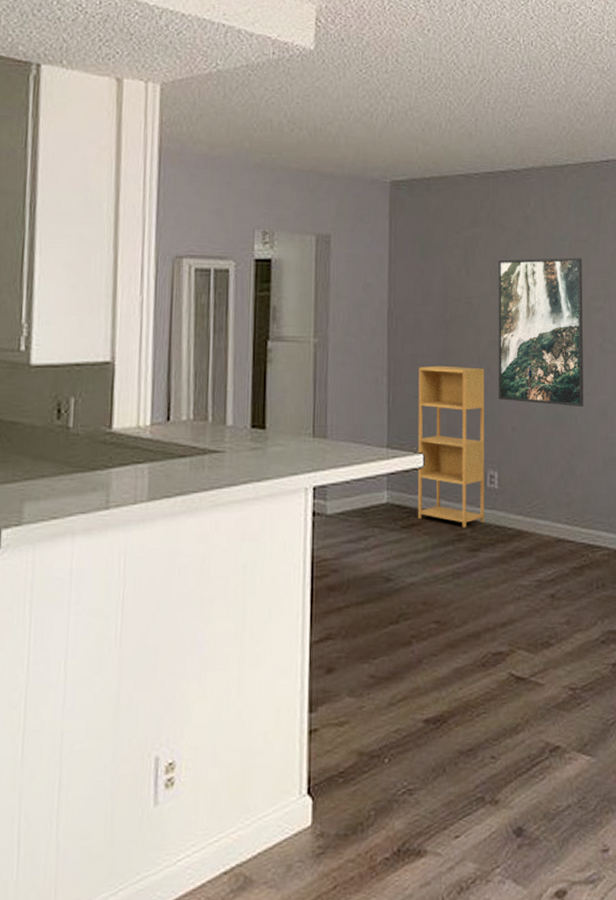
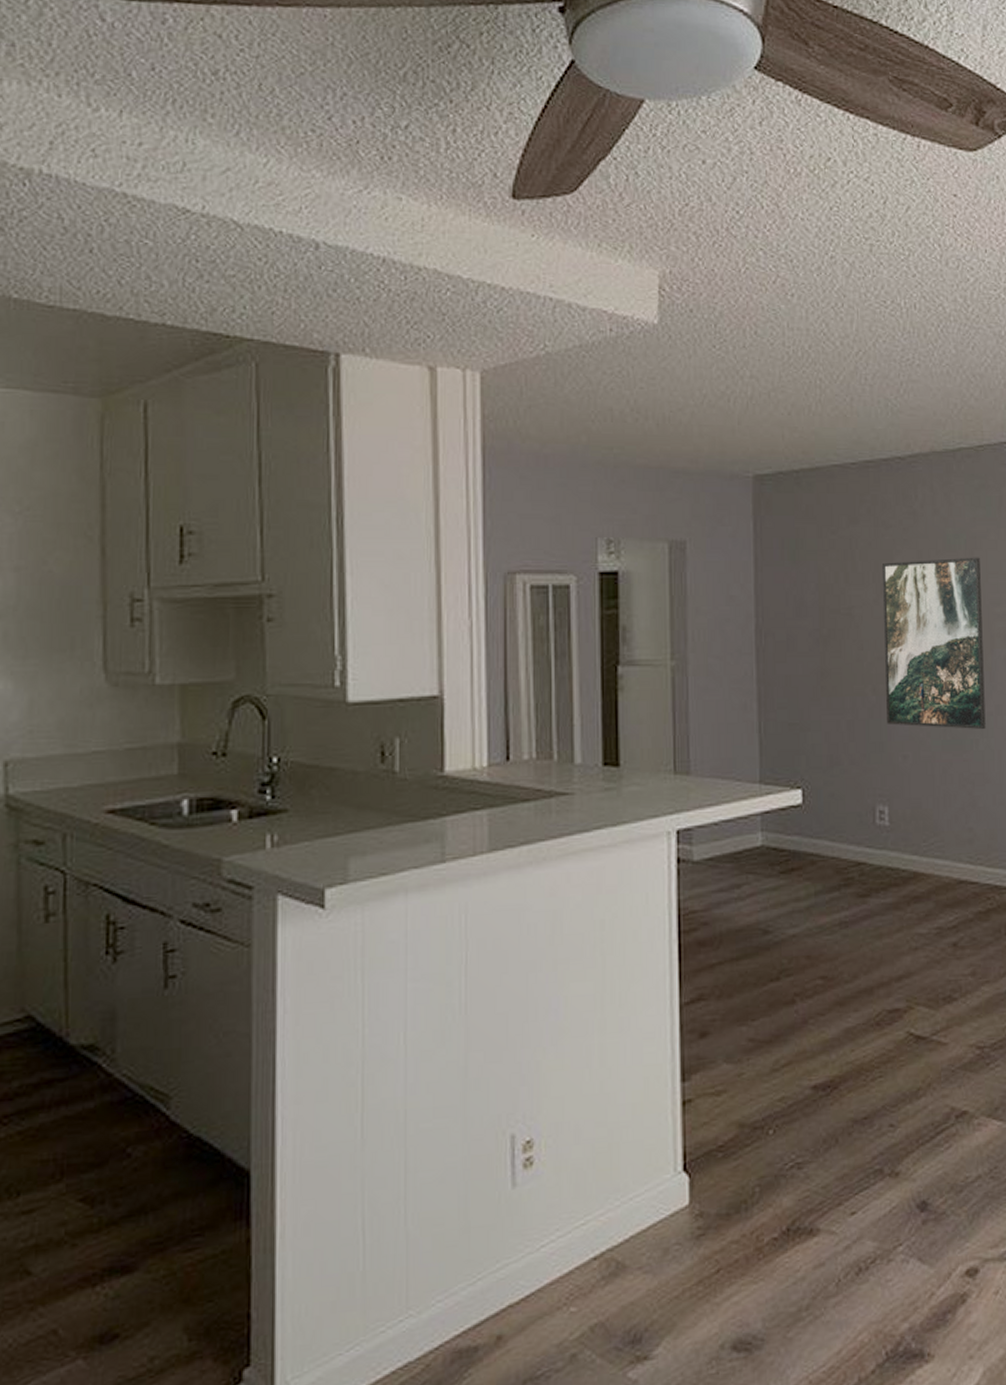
shelving unit: present [417,365,485,528] -> none [793,687,875,872]

